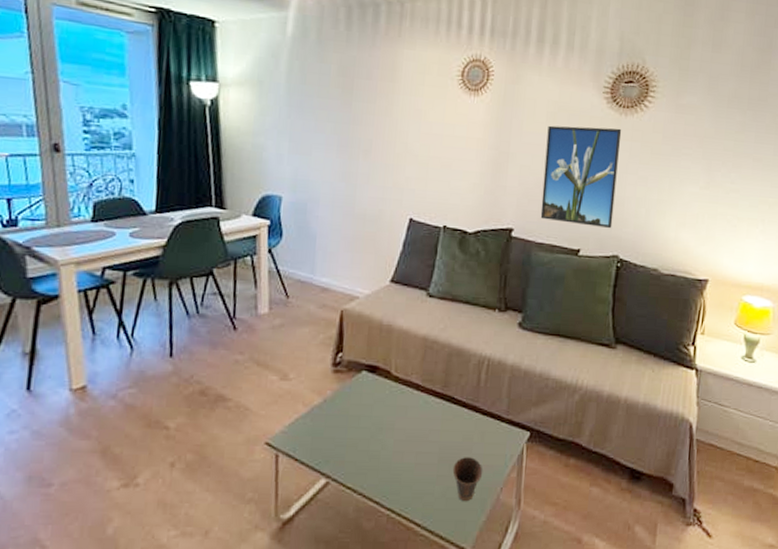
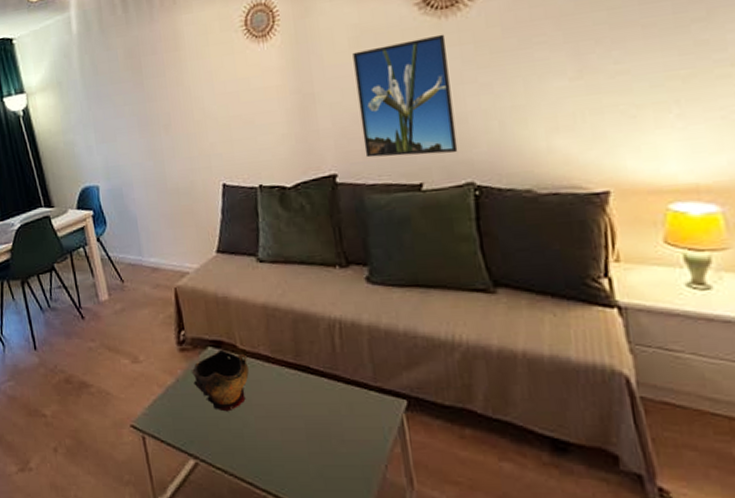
decorative bowl: none [340,374,399,434] -> present [190,349,249,412]
cup: present [452,457,483,502] -> none [324,432,361,482]

